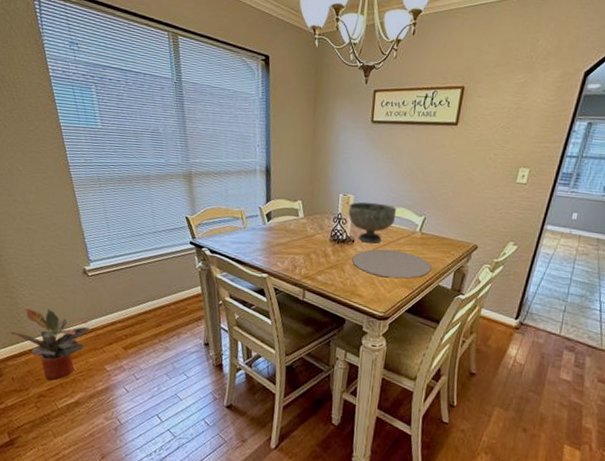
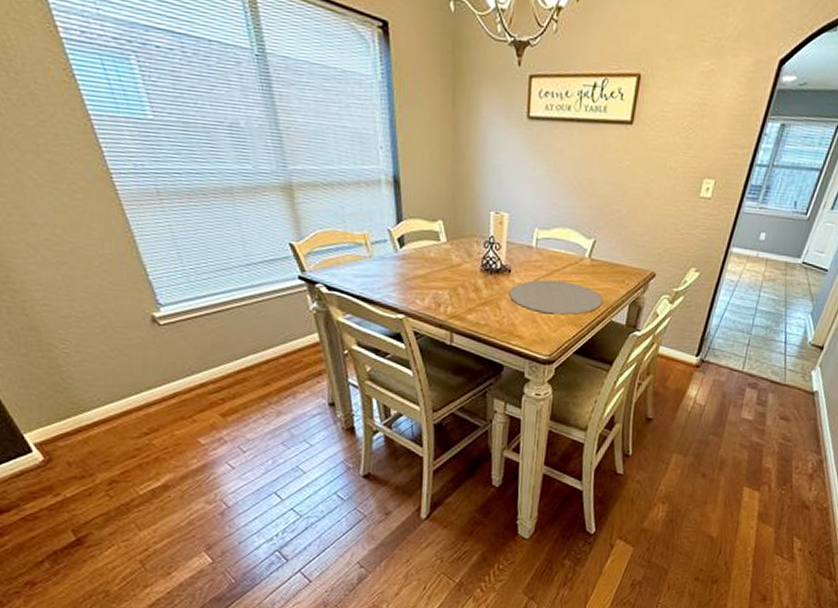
potted plant: present [8,308,92,380] -> none [52,370,173,461]
decorative bowl: present [348,202,397,244] -> none [502,221,562,273]

